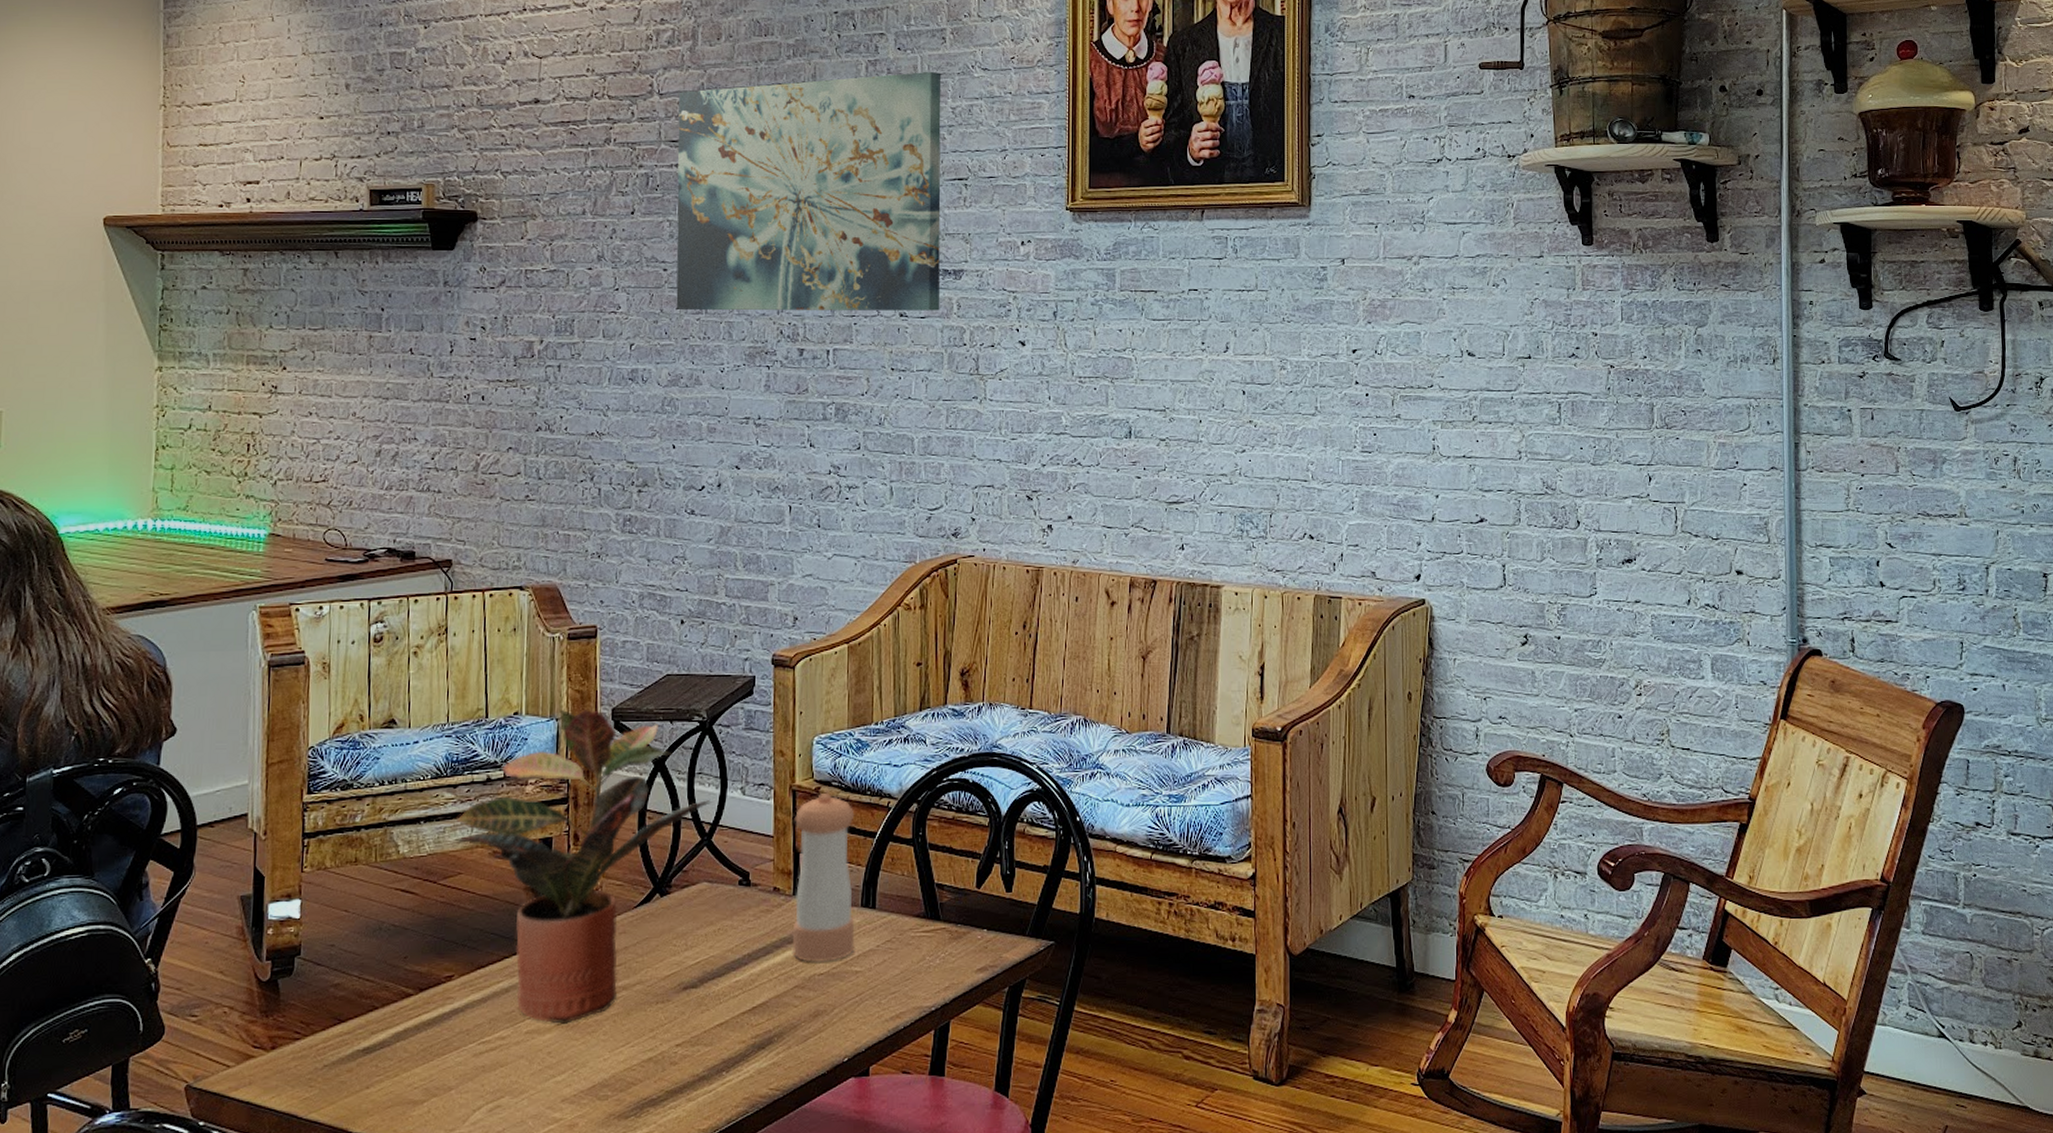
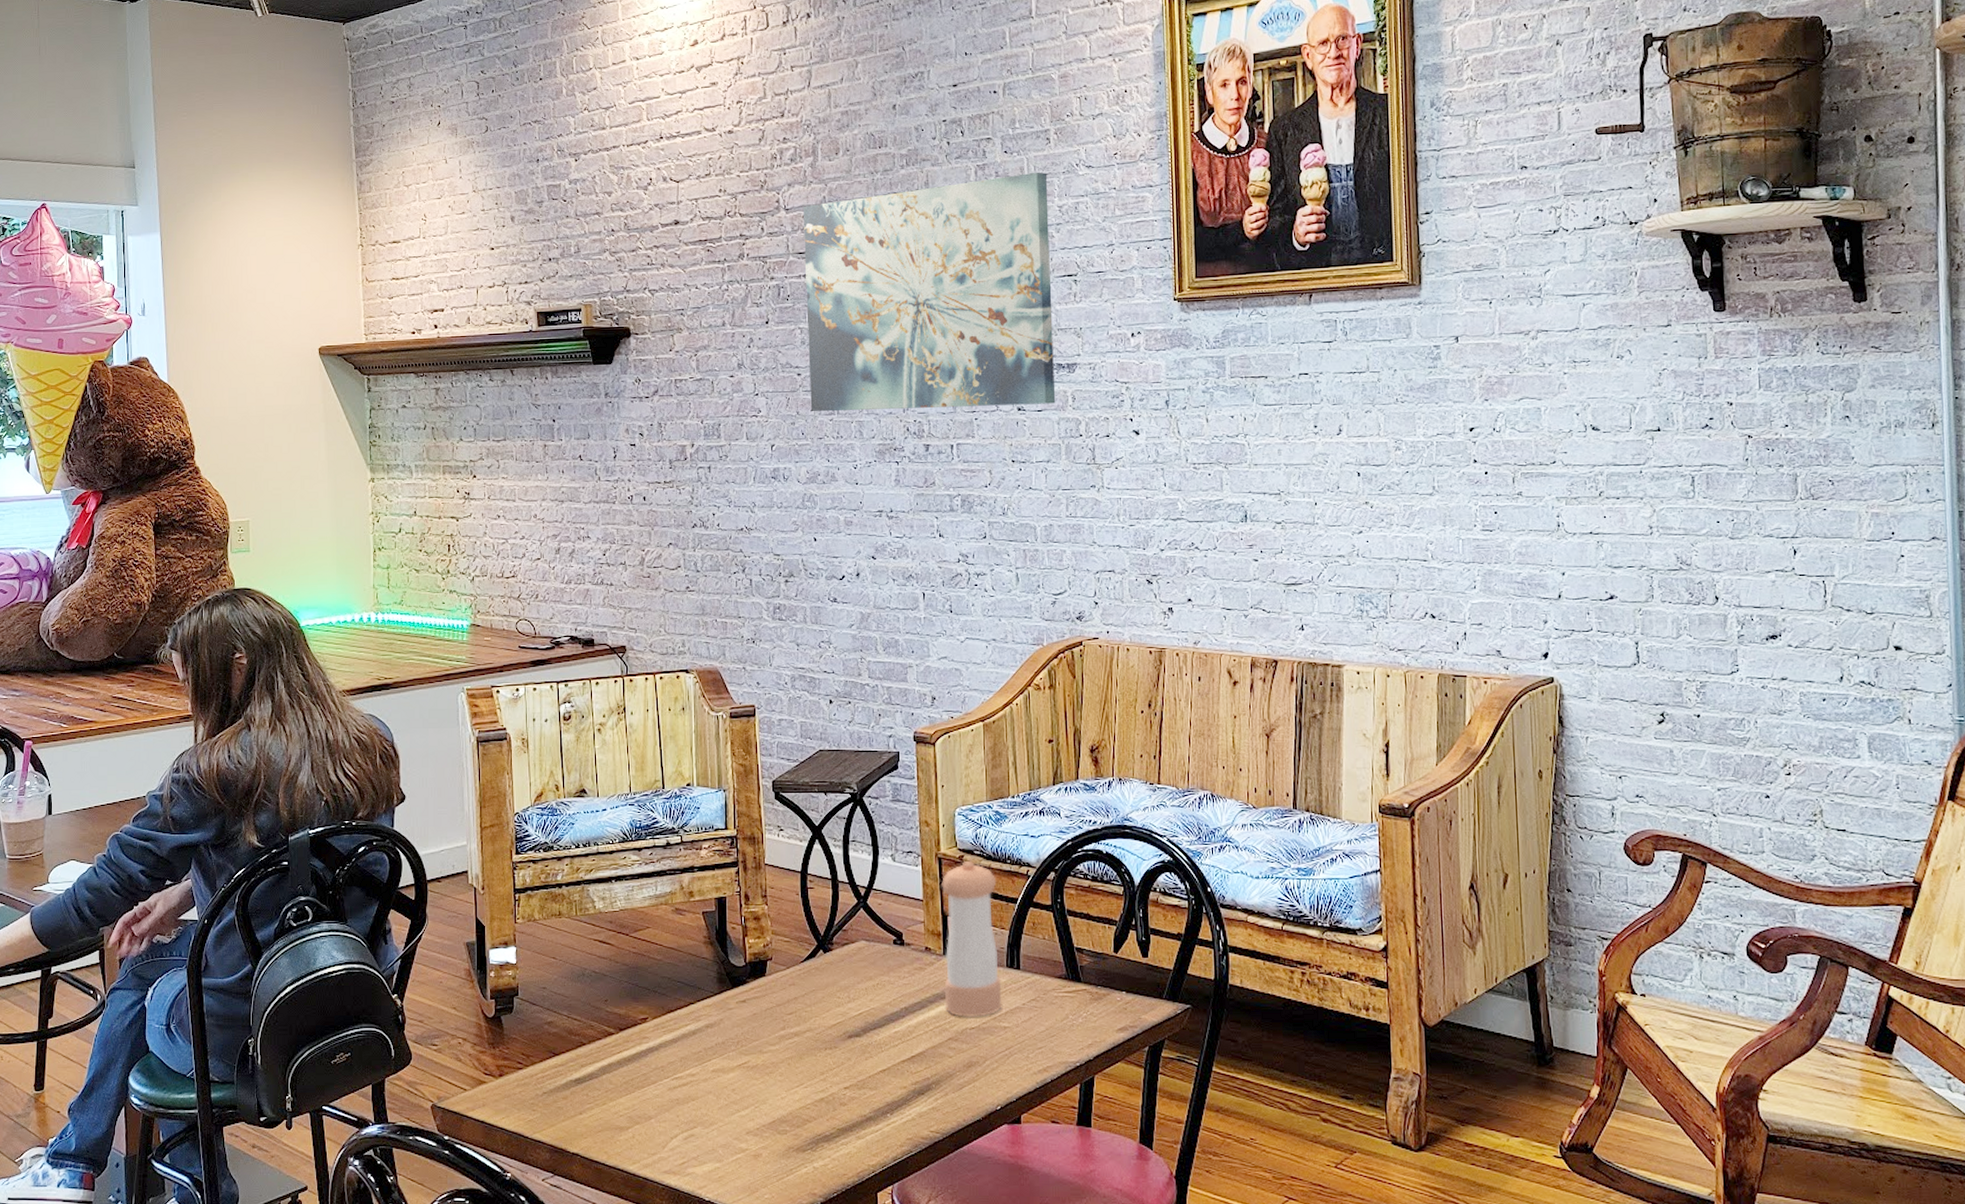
potted plant: present [456,710,713,1024] -> none [642,782,867,1065]

